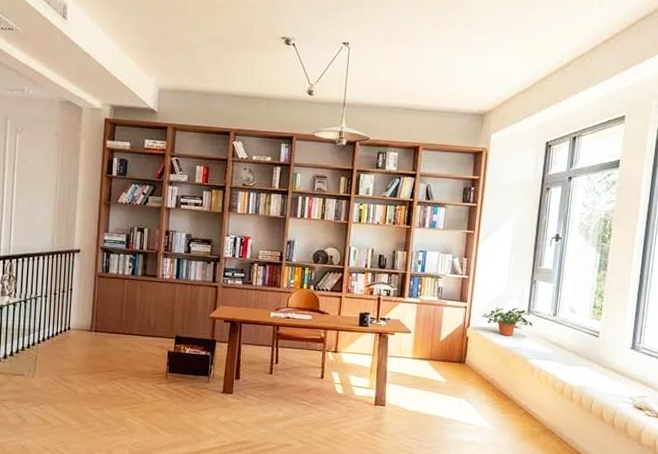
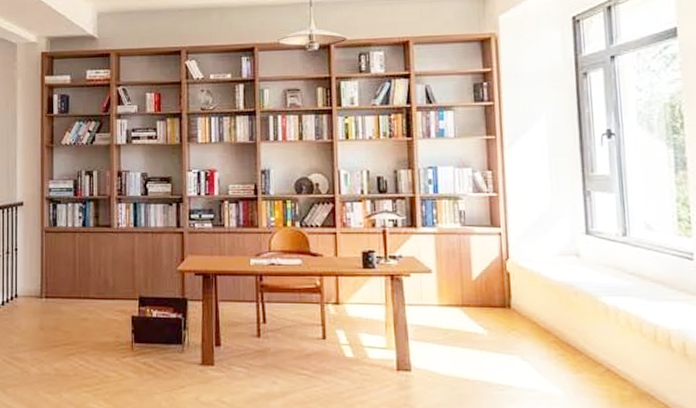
potted plant: present [482,307,533,336] -> none [524,229,596,267]

